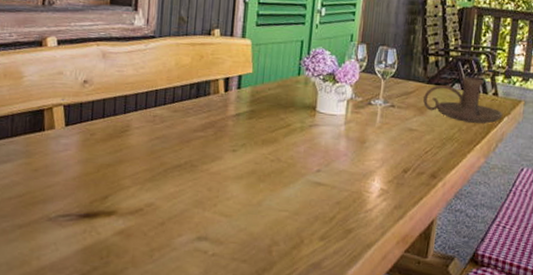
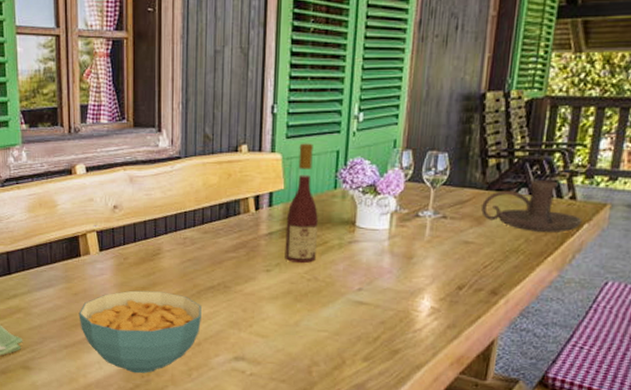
cereal bowl: none [37,167,167,255] -> present [78,290,202,374]
wine bottle: none [250,31,283,145] -> present [284,143,318,264]

